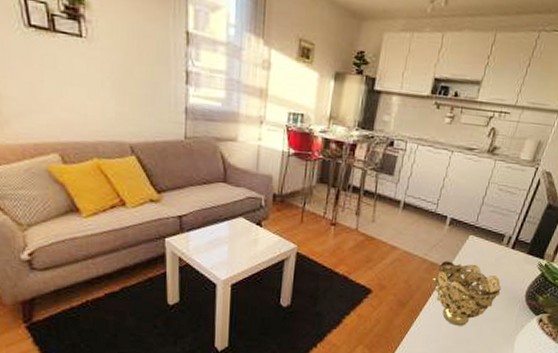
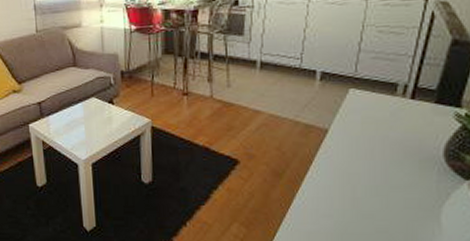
decorative bowl: present [432,261,501,326] -> none [311,121,406,197]

